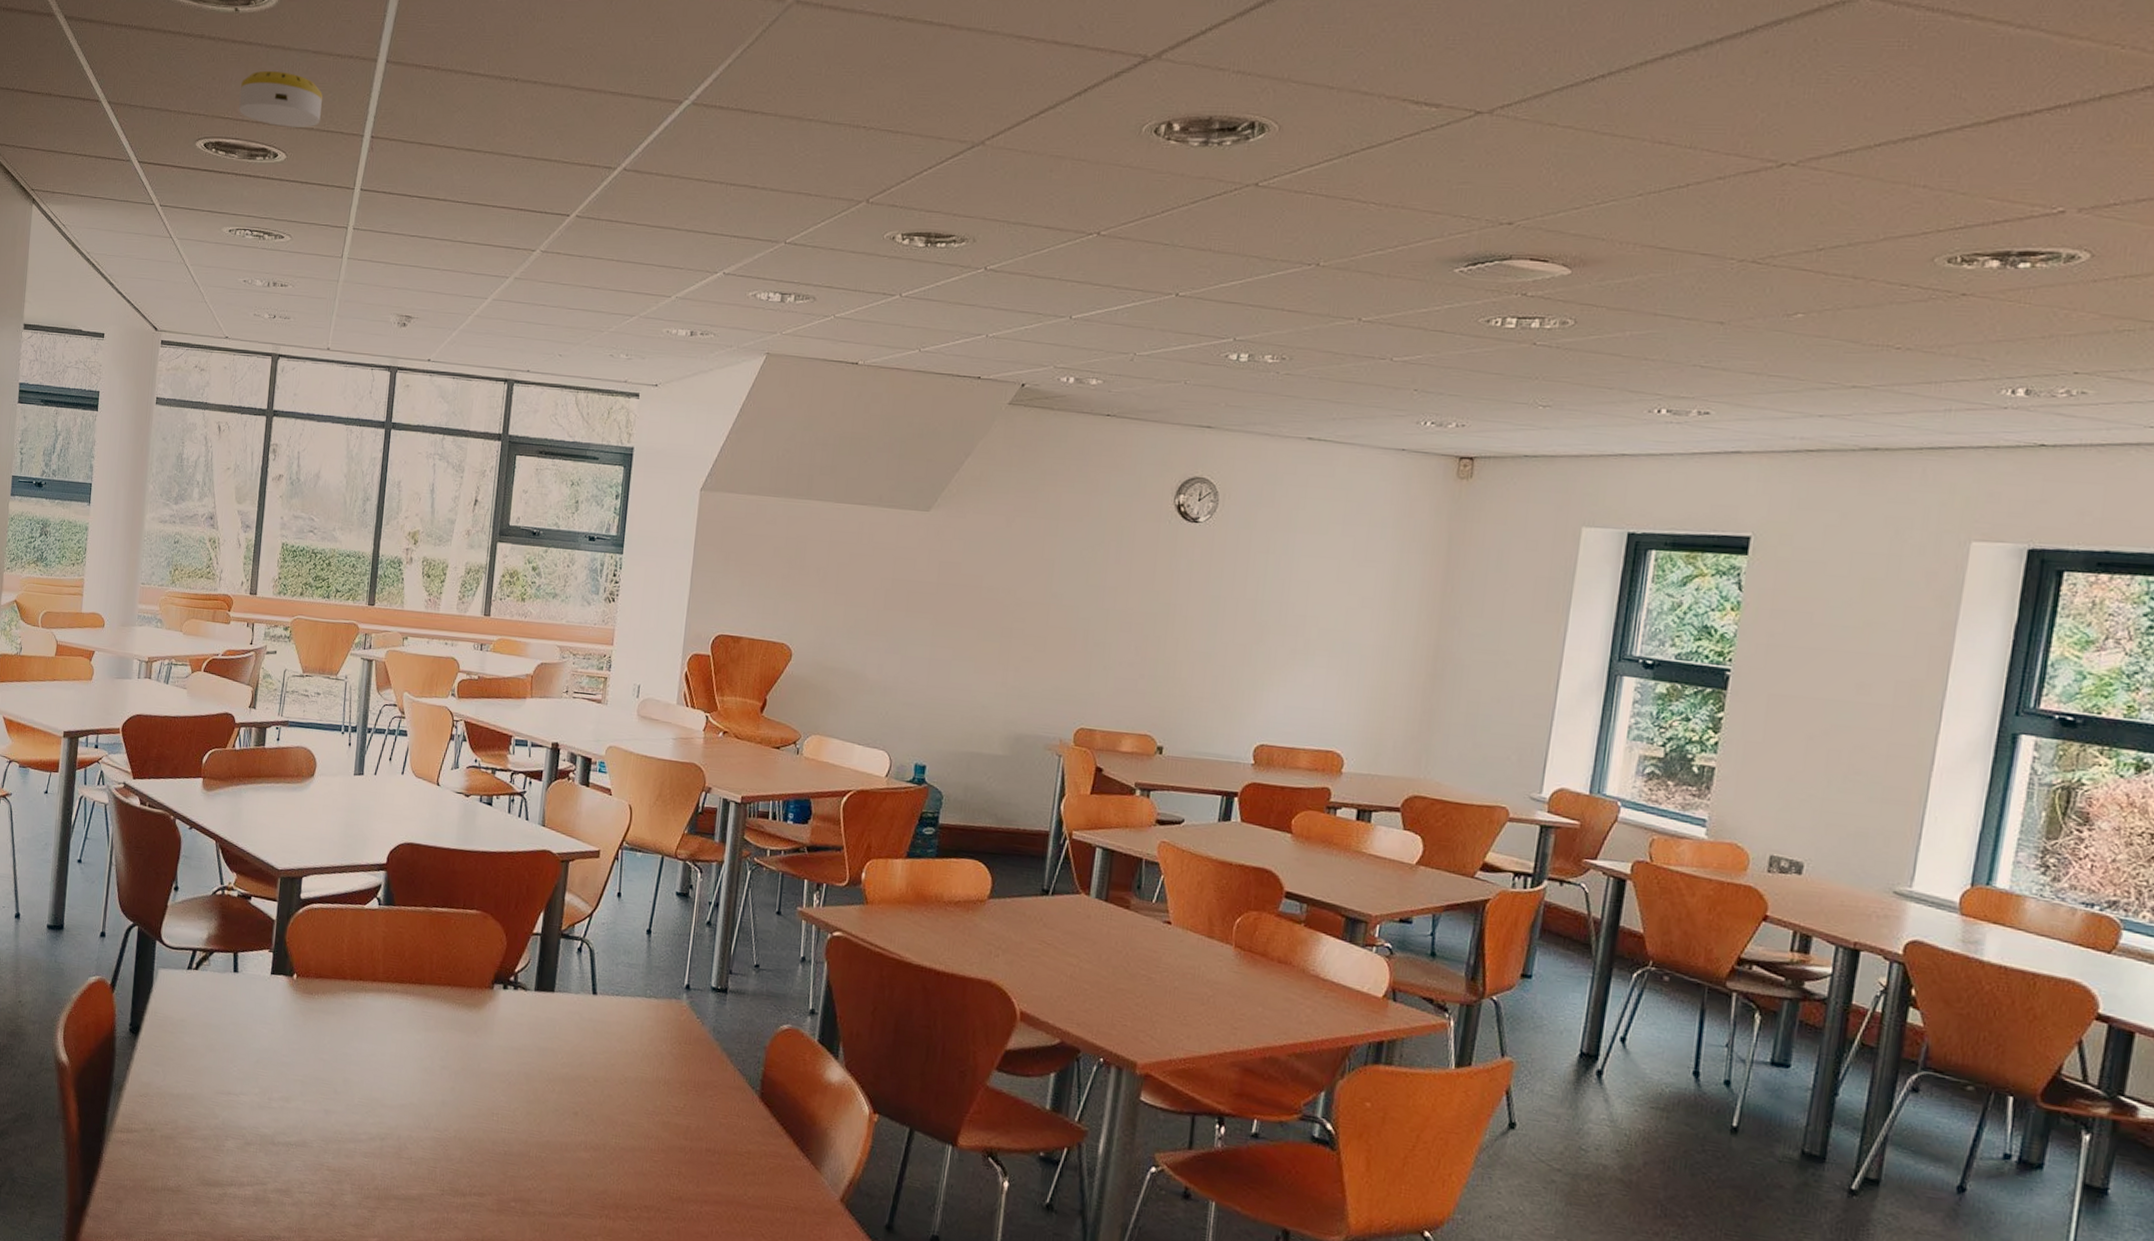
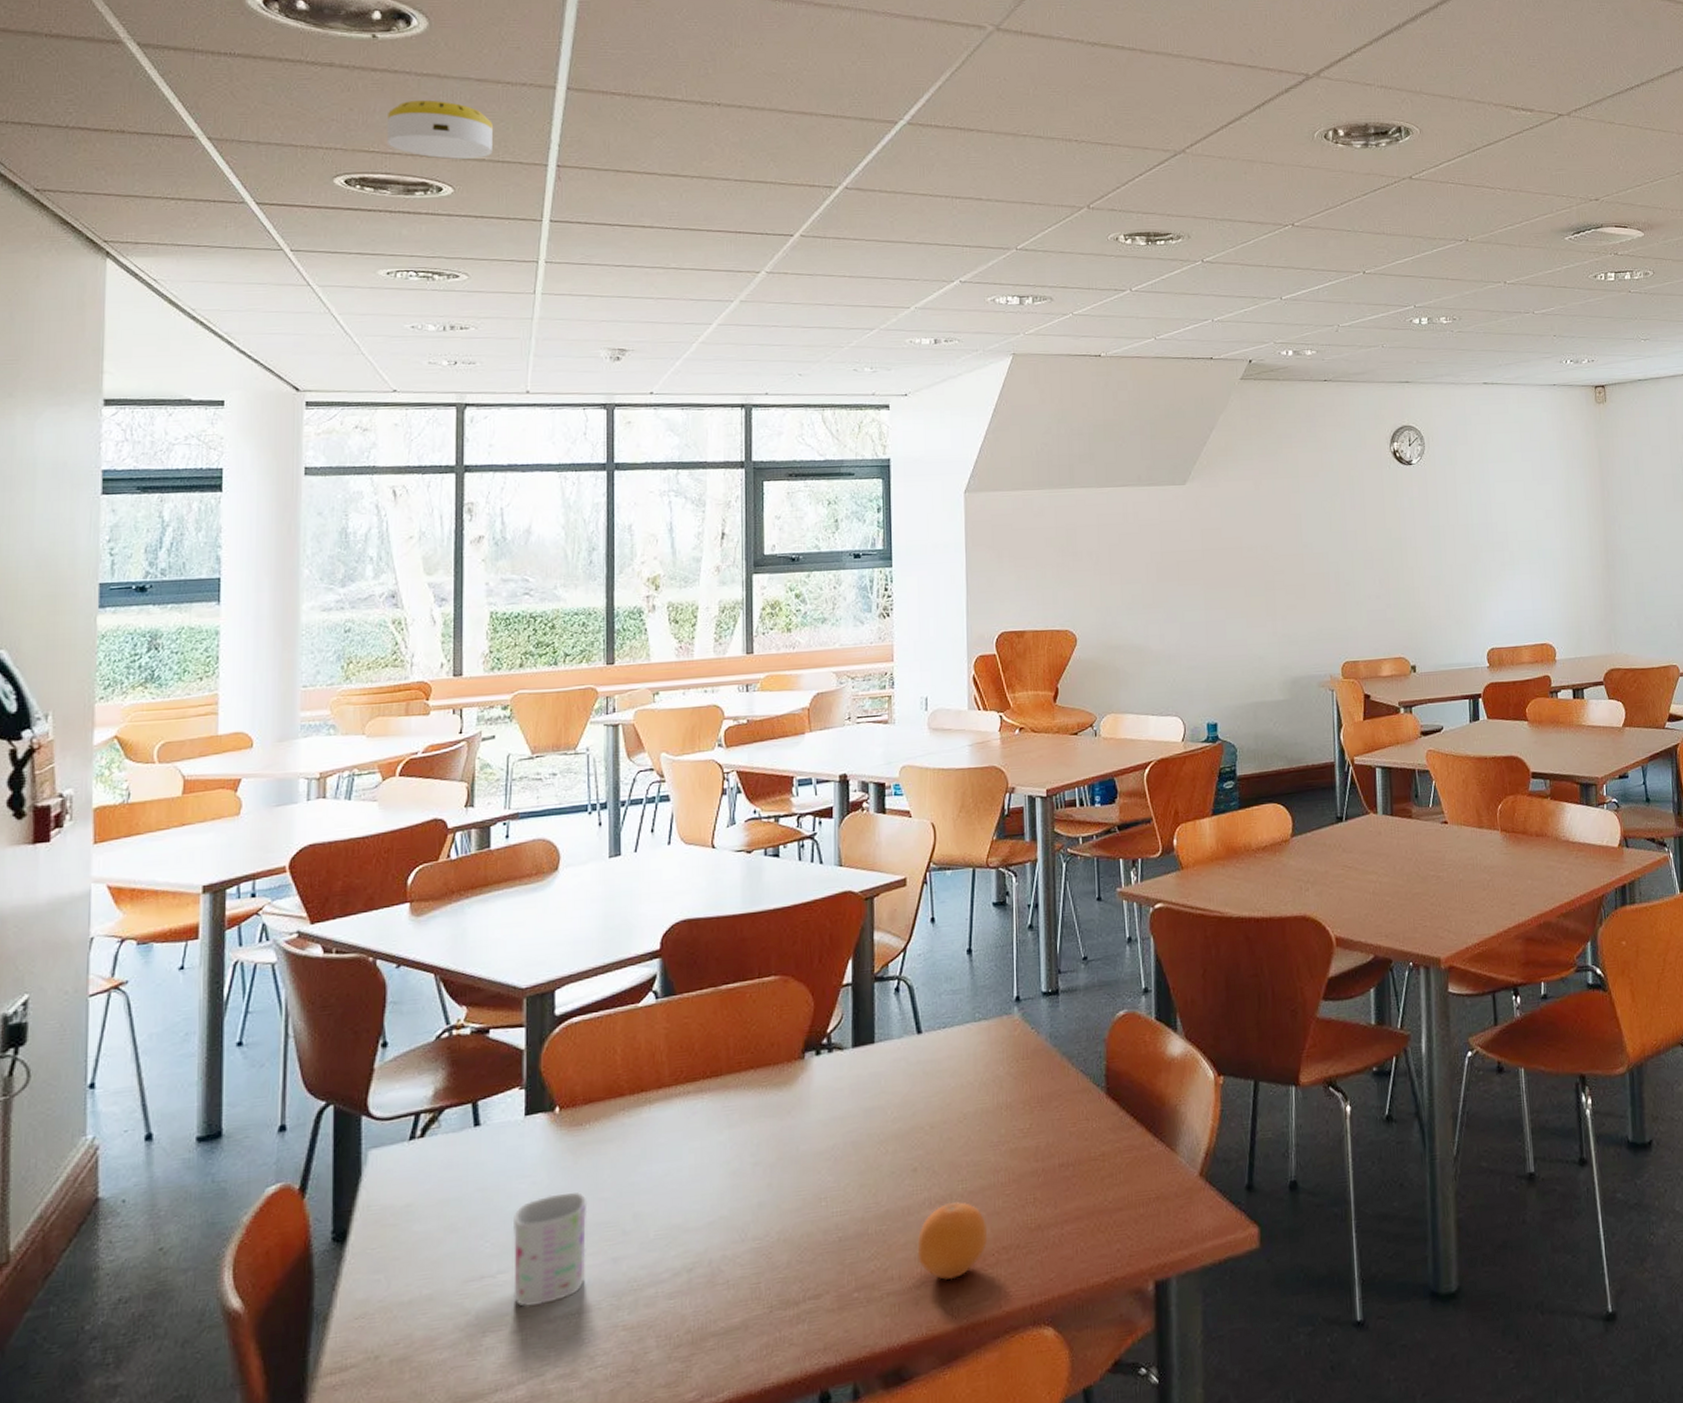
mug: none [250,1043,311,1130] -> present [514,1192,588,1308]
fruit: none [569,1151,633,1219] -> present [917,1201,988,1280]

